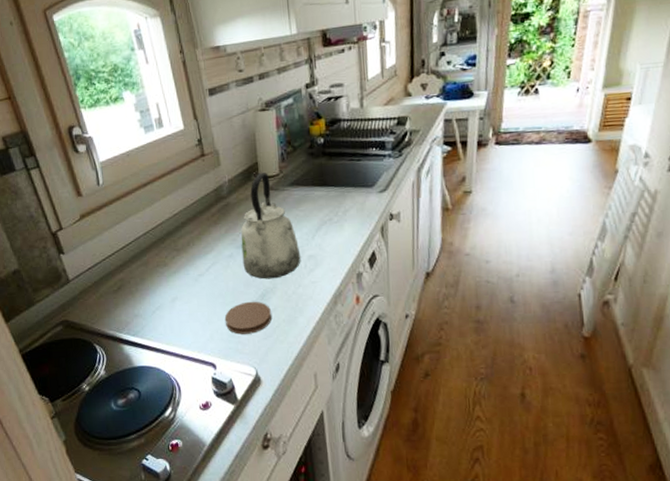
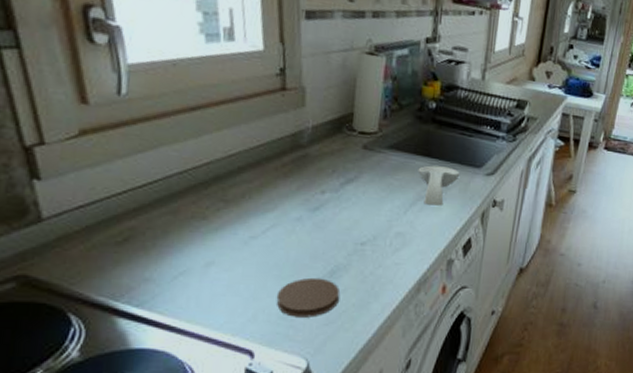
kettle: present [241,172,301,279] -> none [313,126,388,254]
spoon rest: none [317,191,355,228] -> present [418,165,460,206]

